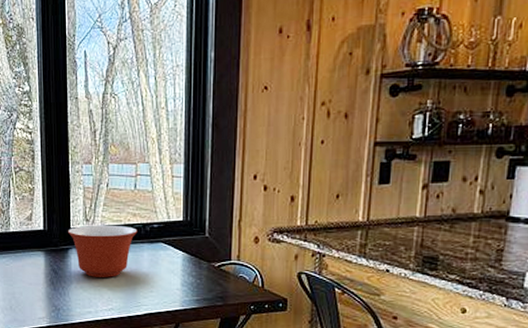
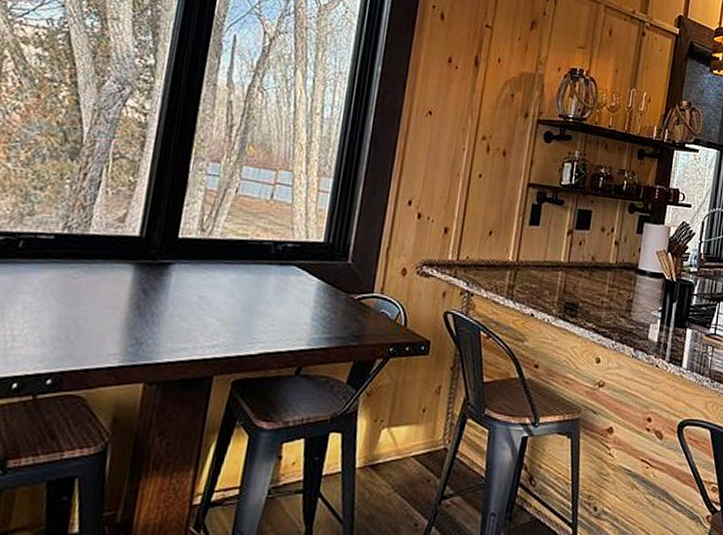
mixing bowl: present [68,225,138,277] -> none [174,236,267,305]

